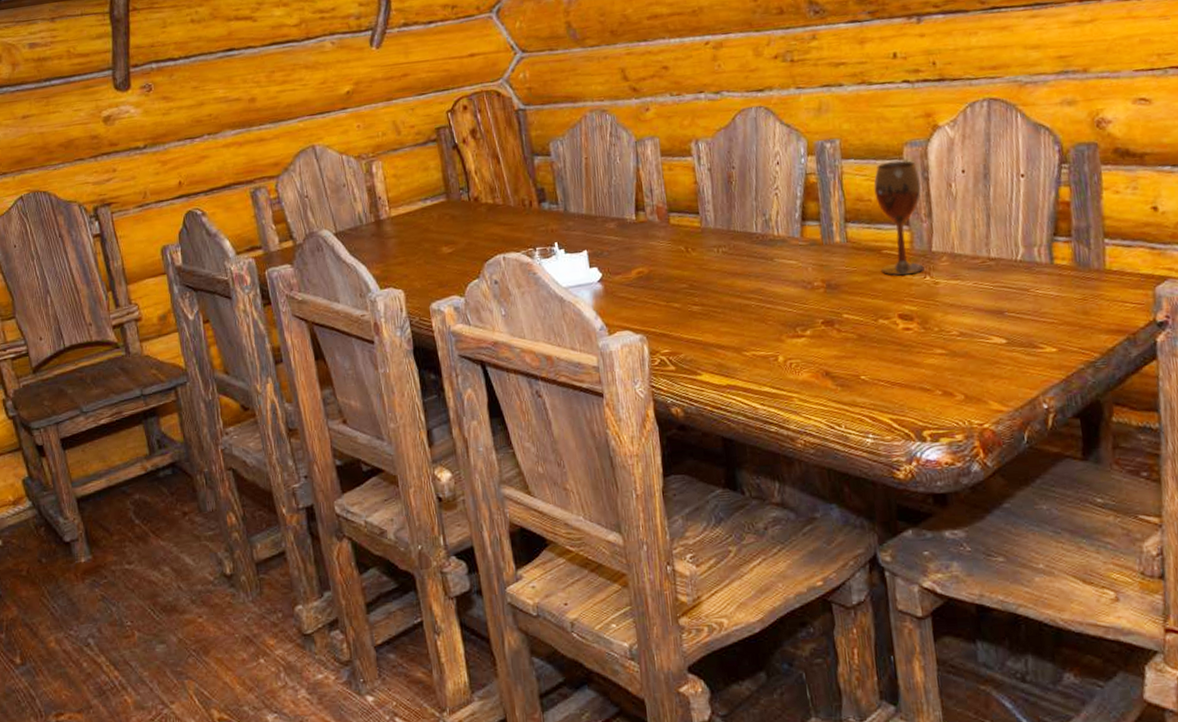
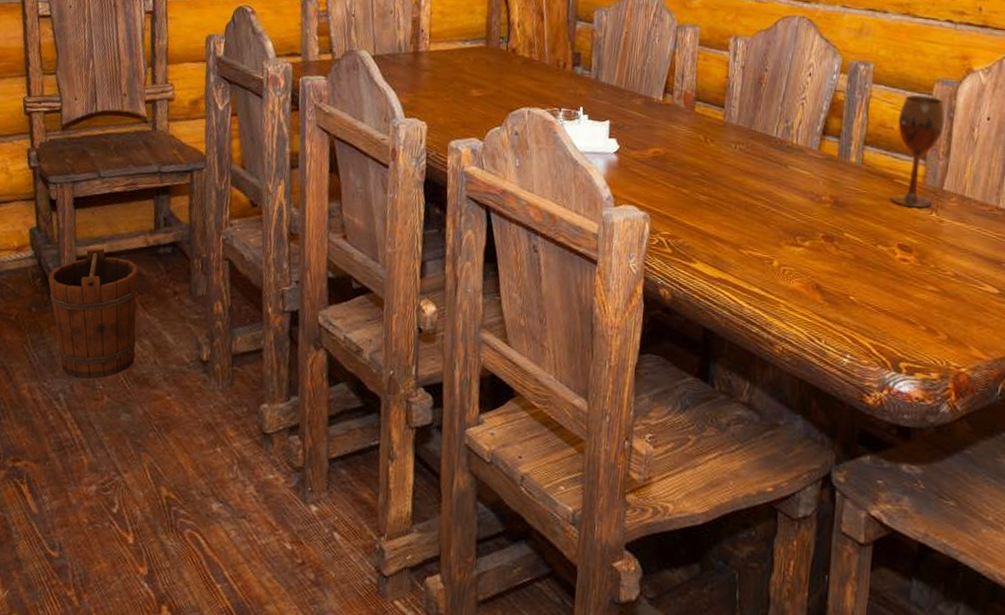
wooden bucket: none [51,484,157,620] -> present [48,248,138,380]

